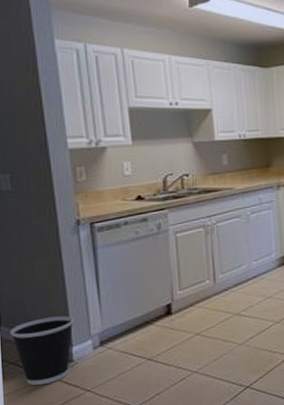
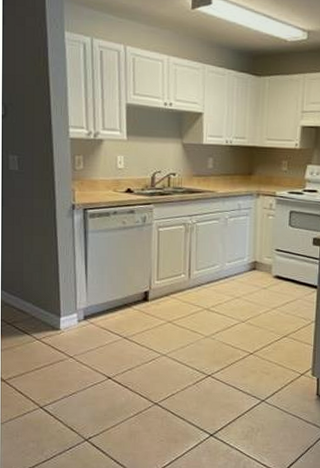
wastebasket: present [10,316,74,386] -> none [9,288,63,346]

